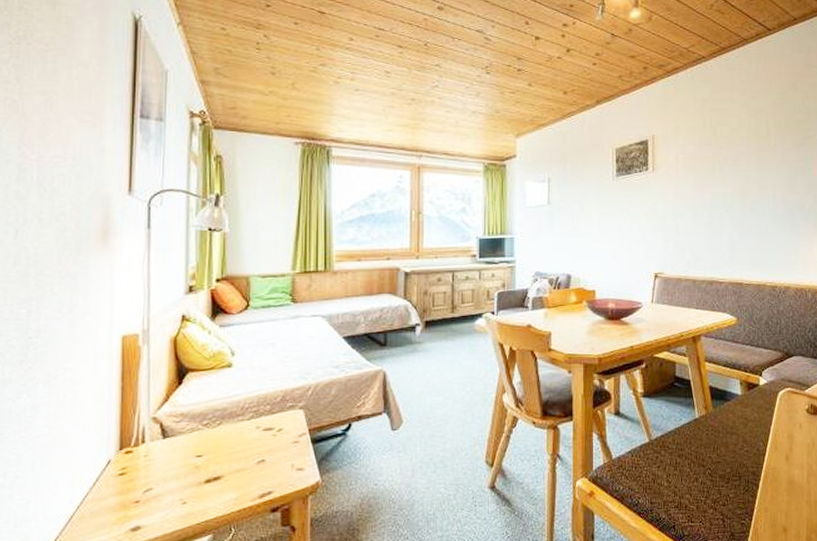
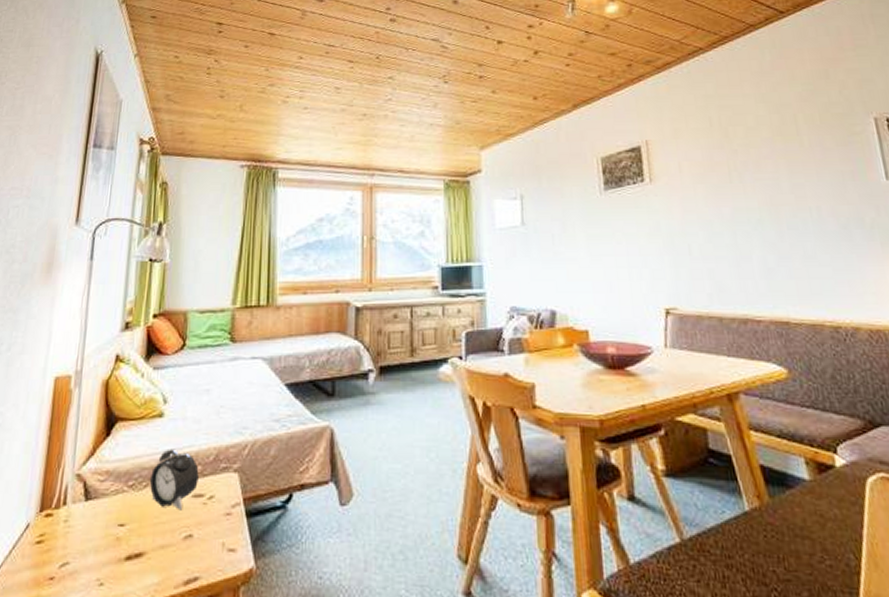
alarm clock: none [222,393,268,442] -> present [149,449,199,511]

